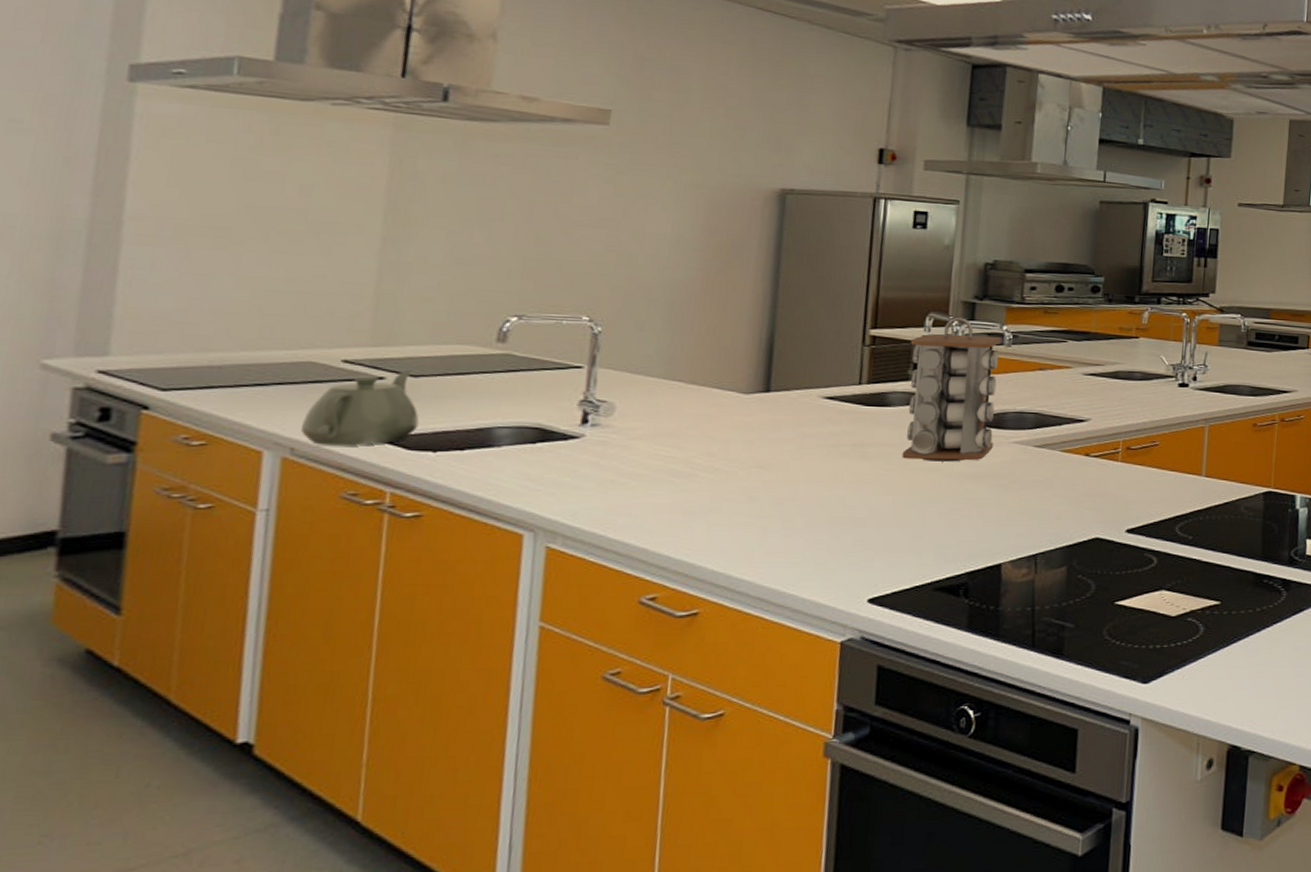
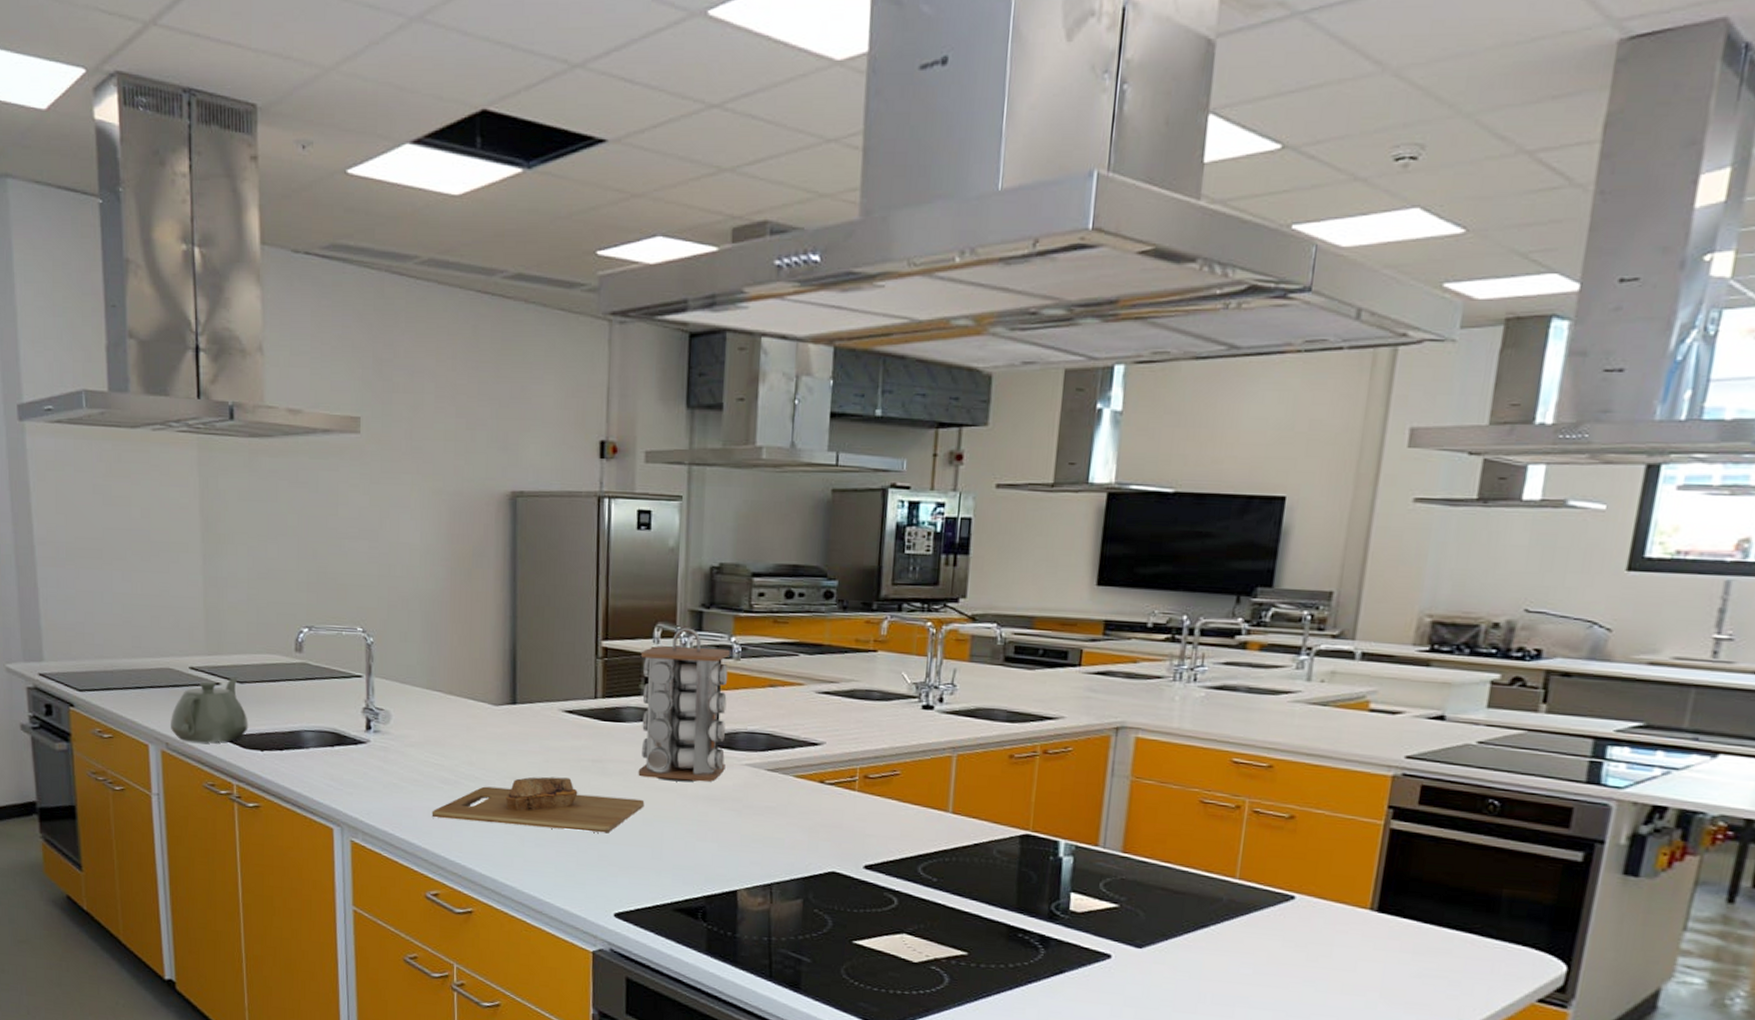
cutting board: none [656,463,908,517] -> present [431,776,645,833]

